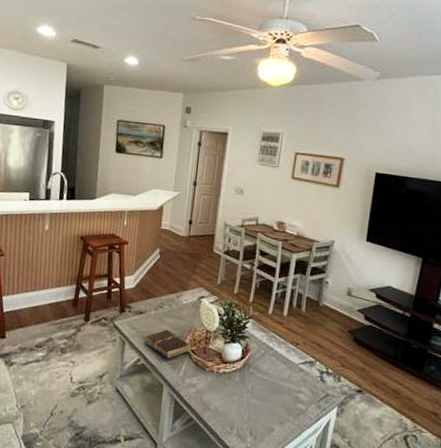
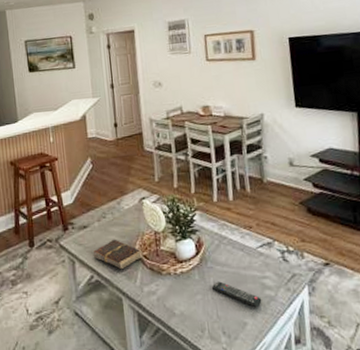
remote control: none [248,387,293,418] -> present [211,281,262,308]

